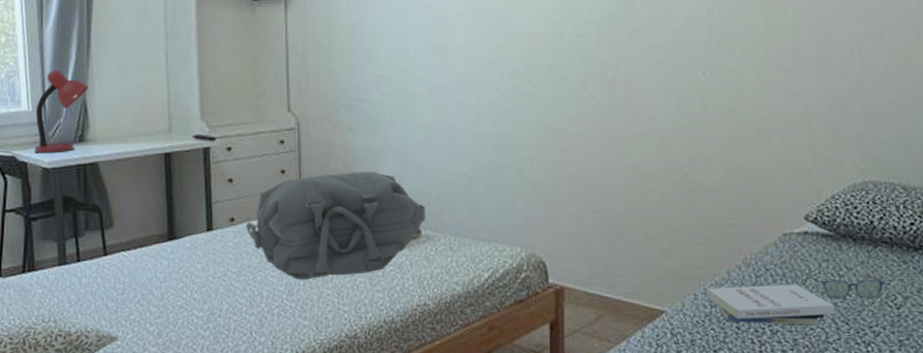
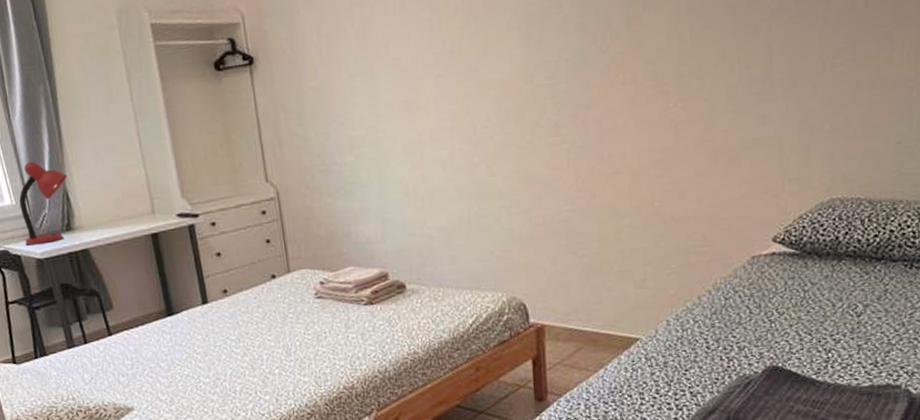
duffel bag: present [246,171,425,280] -> none [238,232,409,341]
books: present [706,284,835,326] -> none [677,302,799,343]
glasses: present [803,276,886,299] -> none [770,288,848,313]

